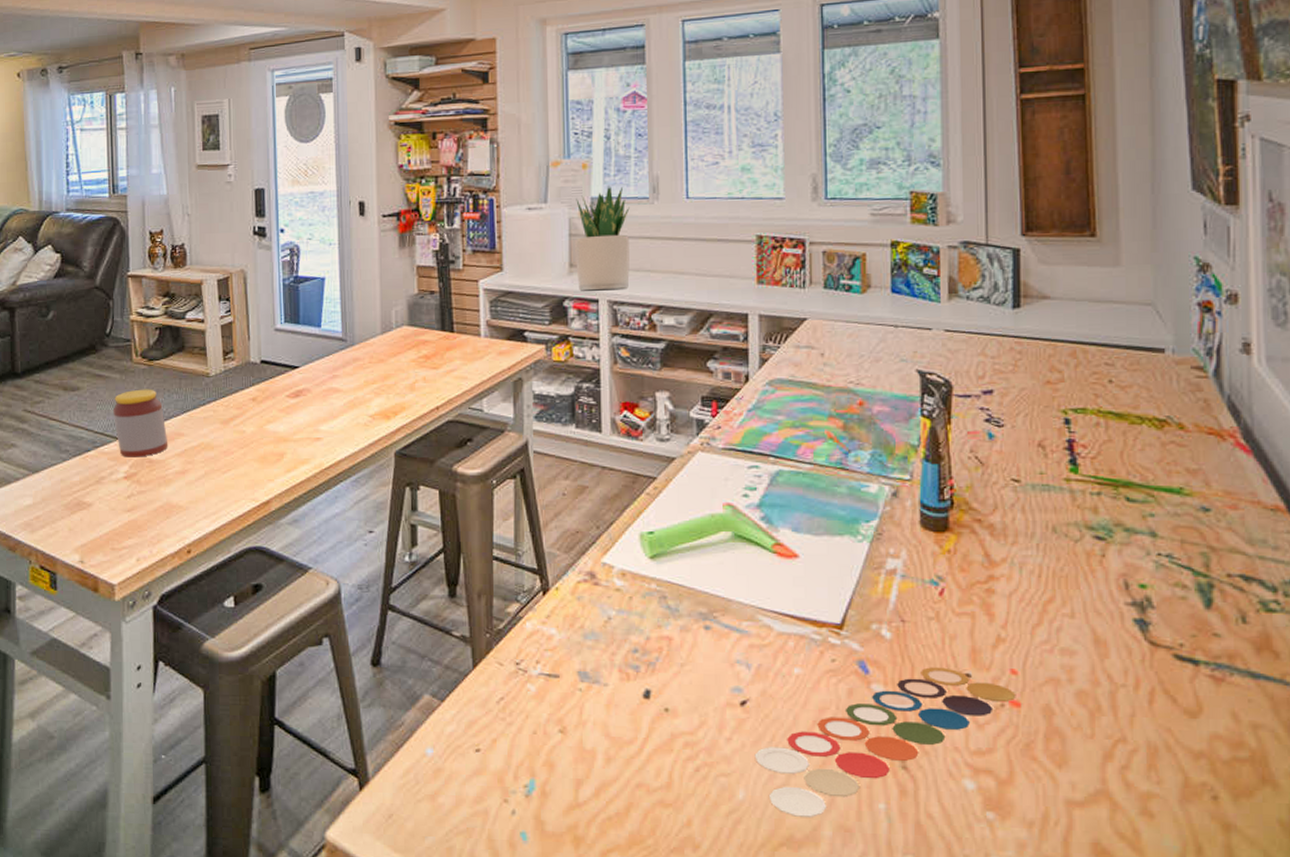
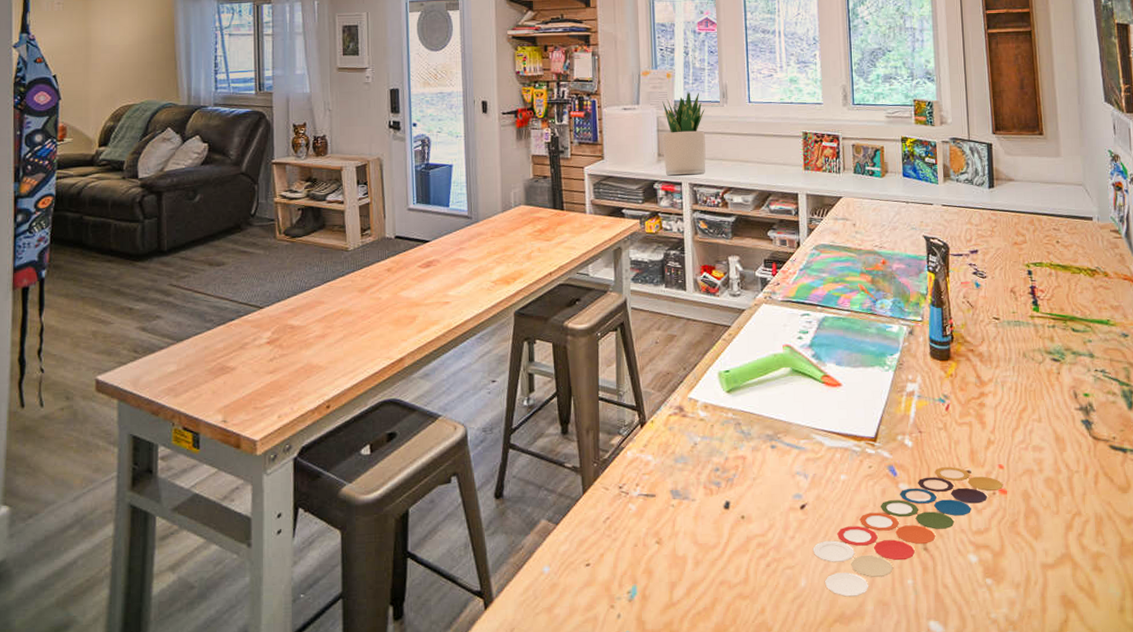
jar: present [112,389,169,457] -> none [256,263,309,325]

